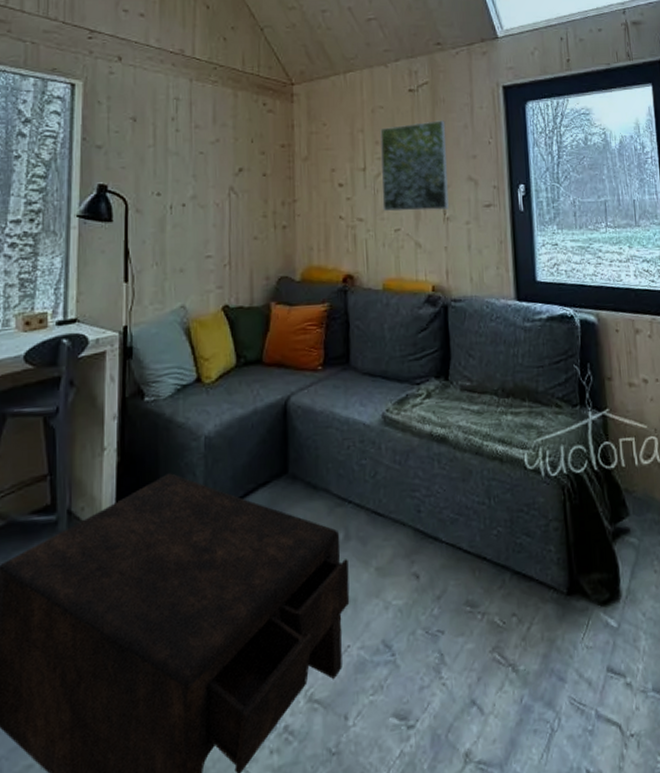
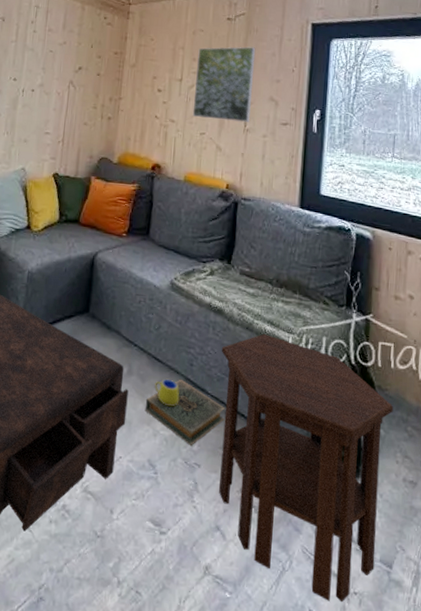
hardback book: none [370,531,465,610] -> present [145,379,225,445]
mug: none [379,534,409,569] -> present [154,378,179,407]
side table: none [450,456,648,754] -> present [219,334,394,603]

